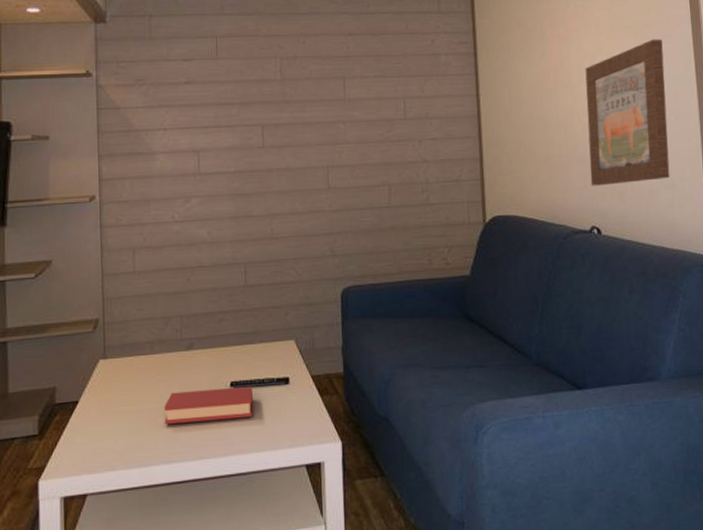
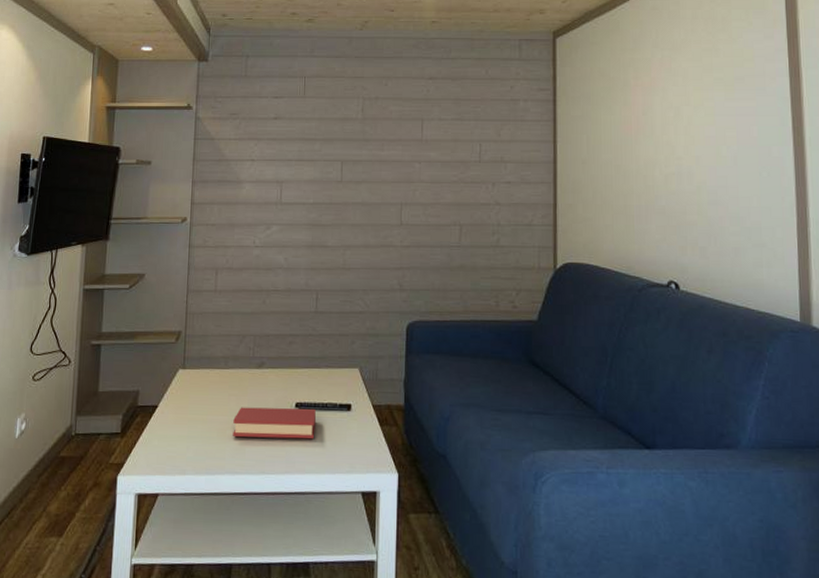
wall art: present [585,39,670,186] -> none [669,92,759,240]

